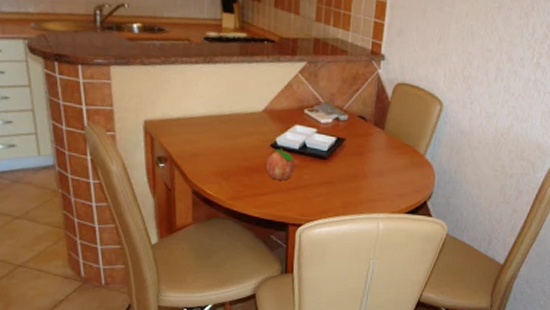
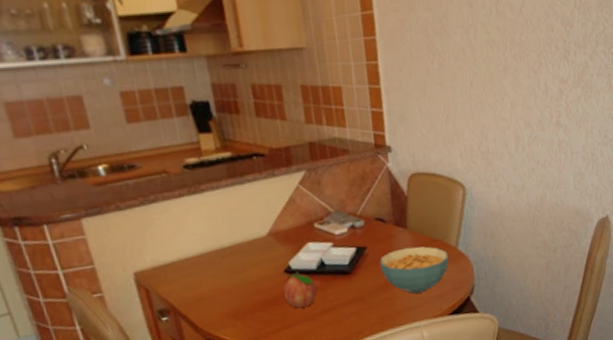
cereal bowl: none [354,146,416,189] -> present [379,246,449,294]

